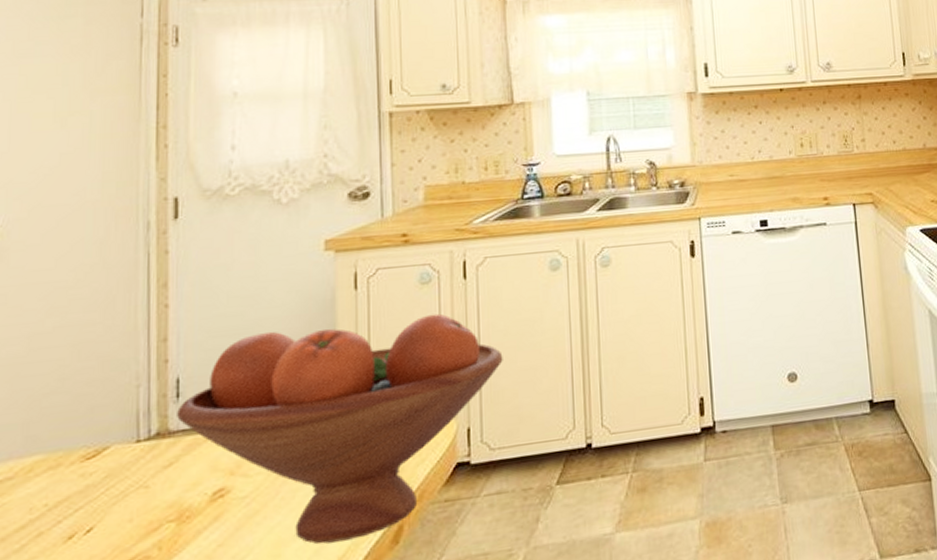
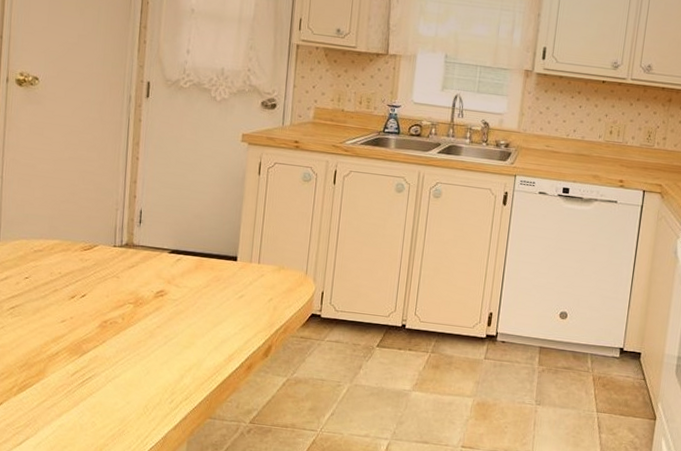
fruit bowl: present [177,313,503,544] -> none [139,191,353,346]

